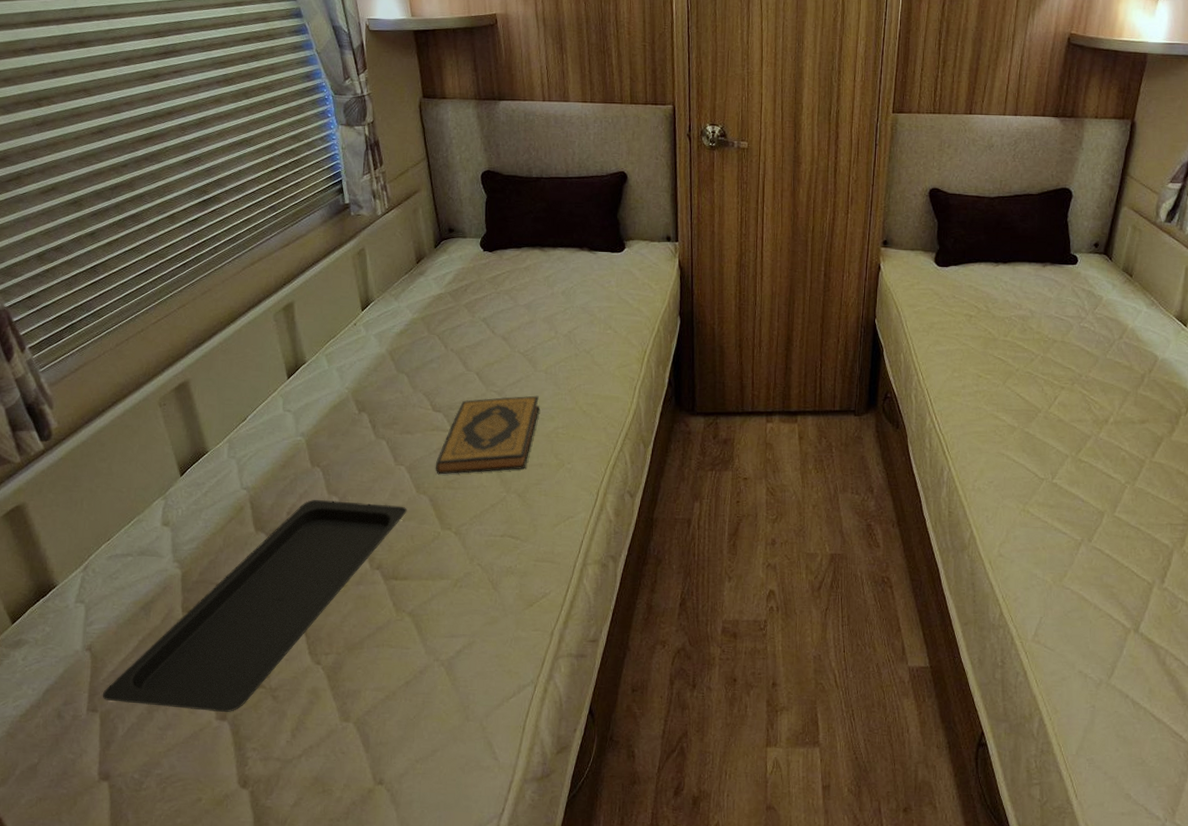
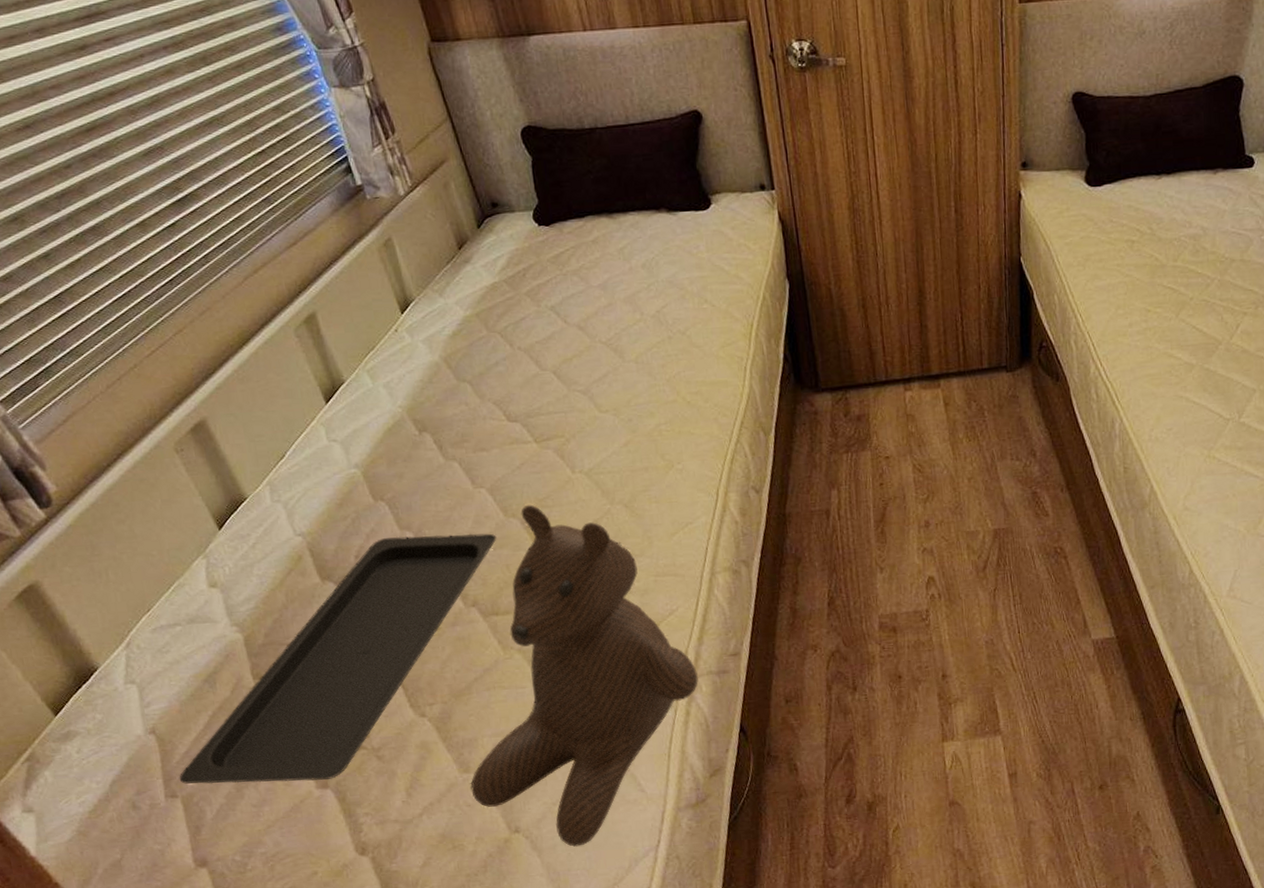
teddy bear: none [347,484,560,805] -> present [470,504,699,847]
hardback book: present [435,395,541,475] -> none [521,390,636,493]

